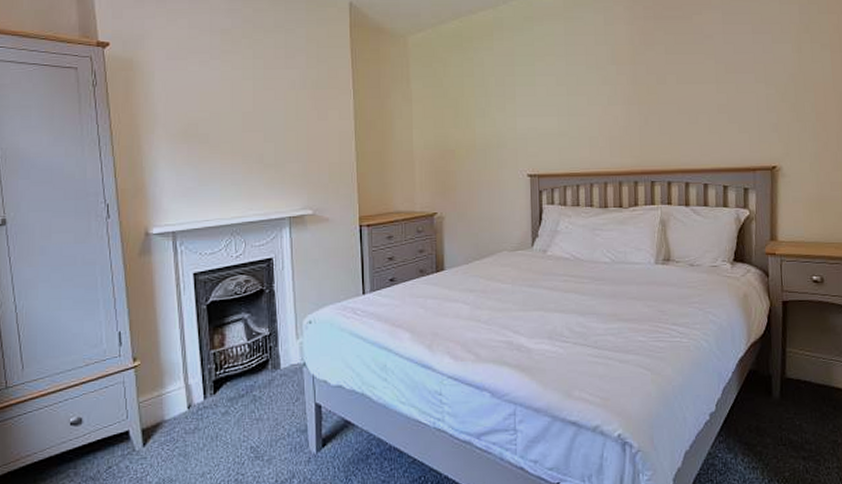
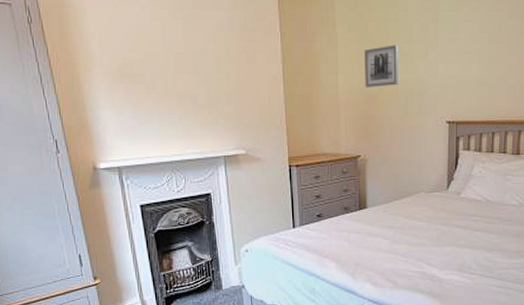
wall art: none [440,99,476,142] -> present [364,45,398,87]

